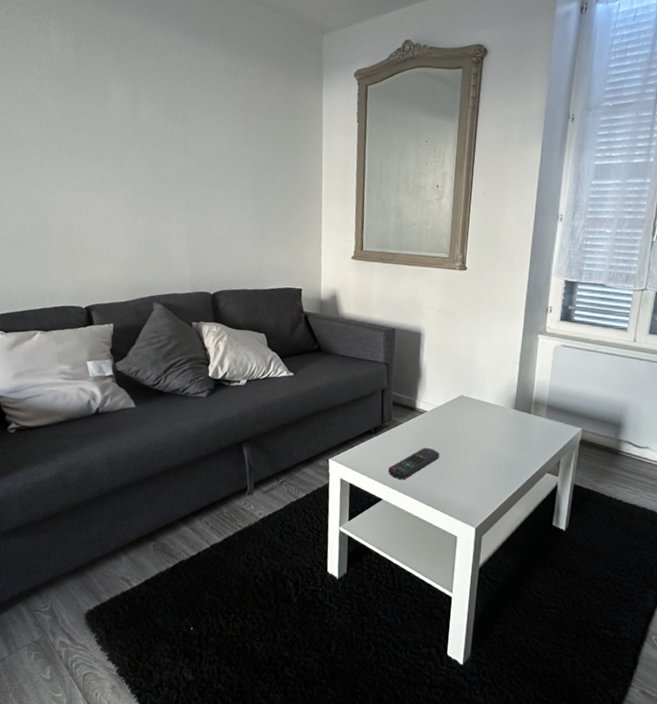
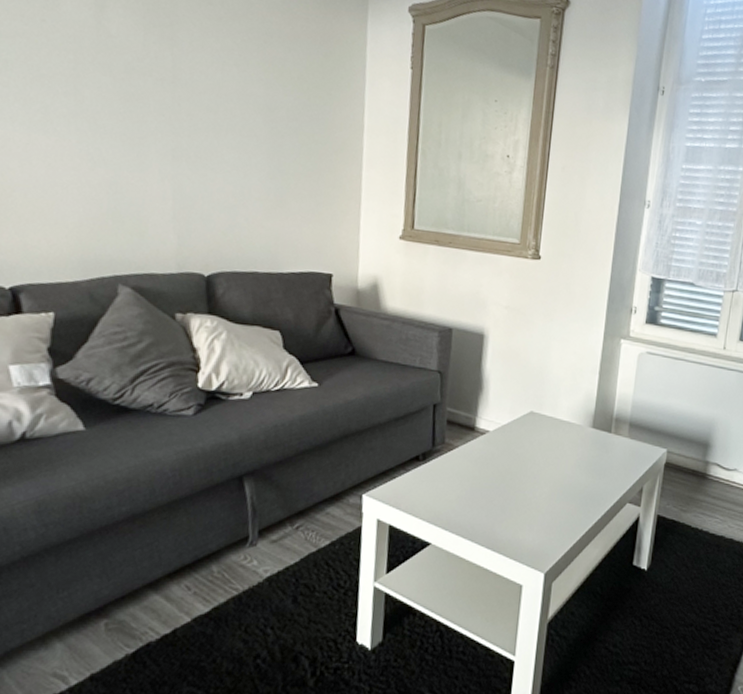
remote control: present [388,448,440,480] -> none [439,477,504,518]

